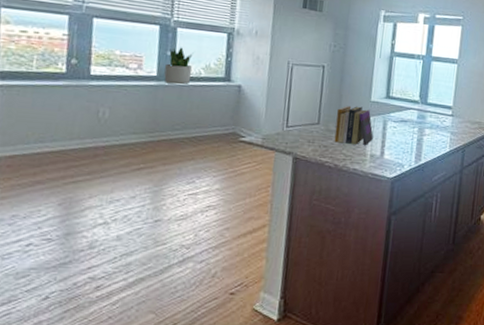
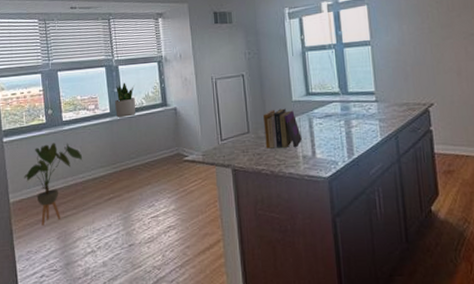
house plant: none [22,97,111,188] -> present [24,142,83,226]

